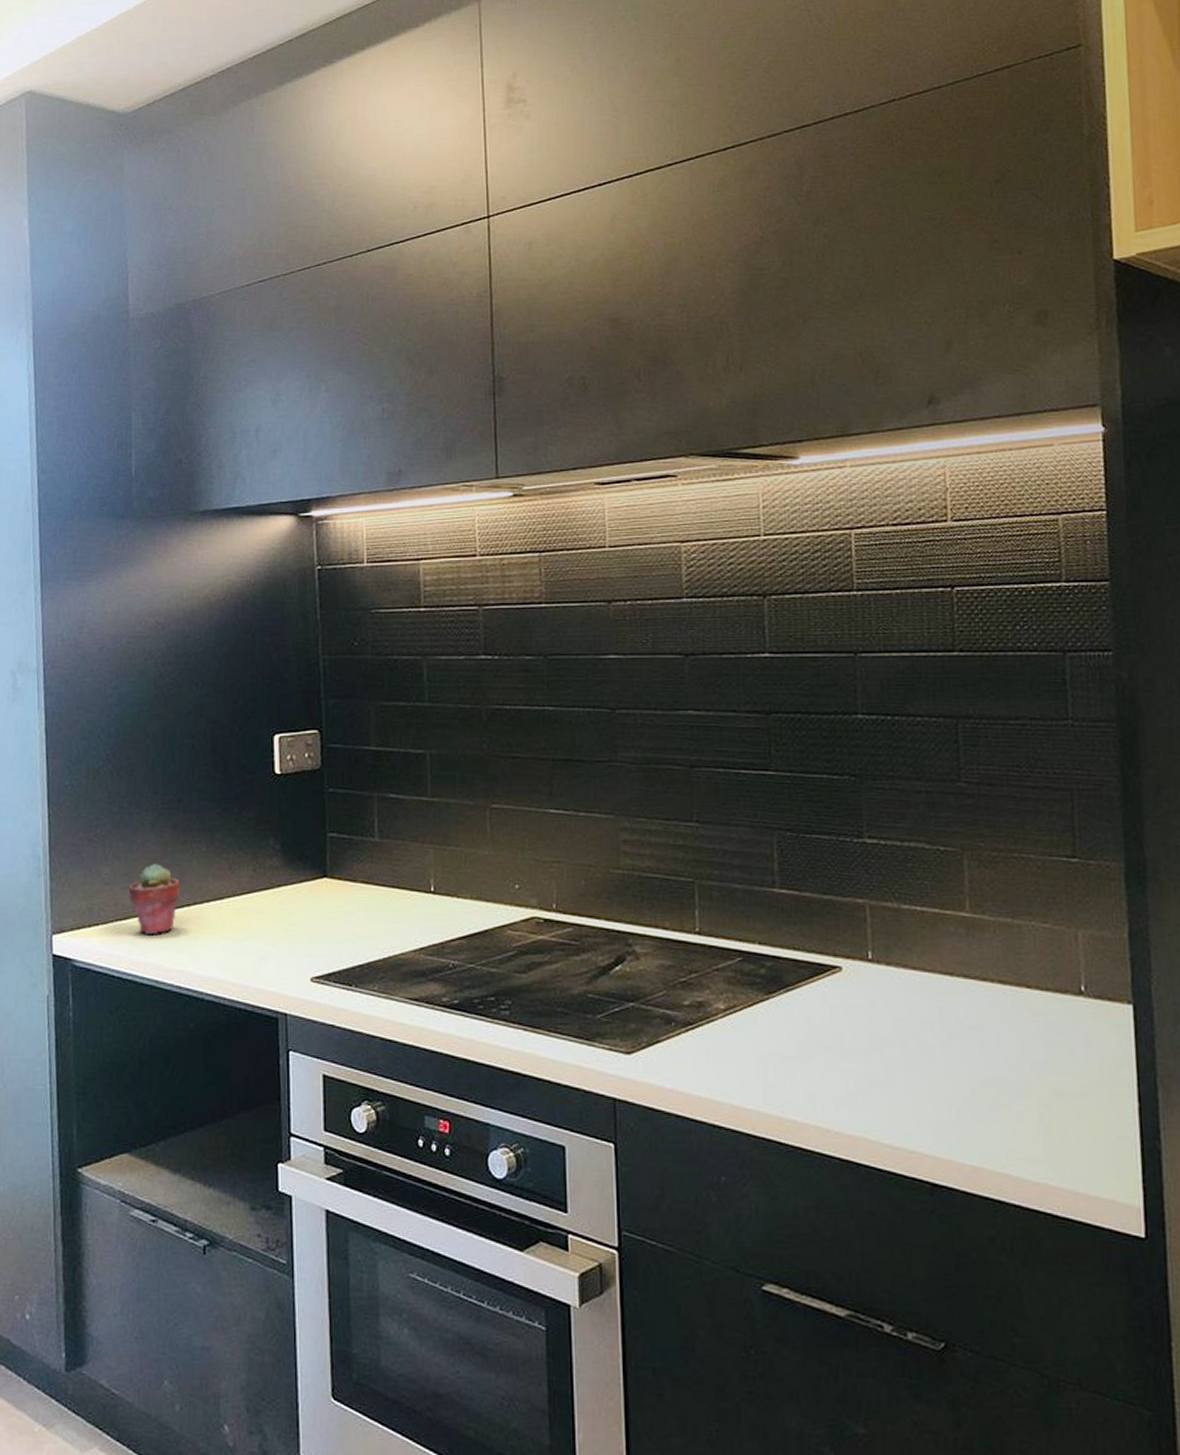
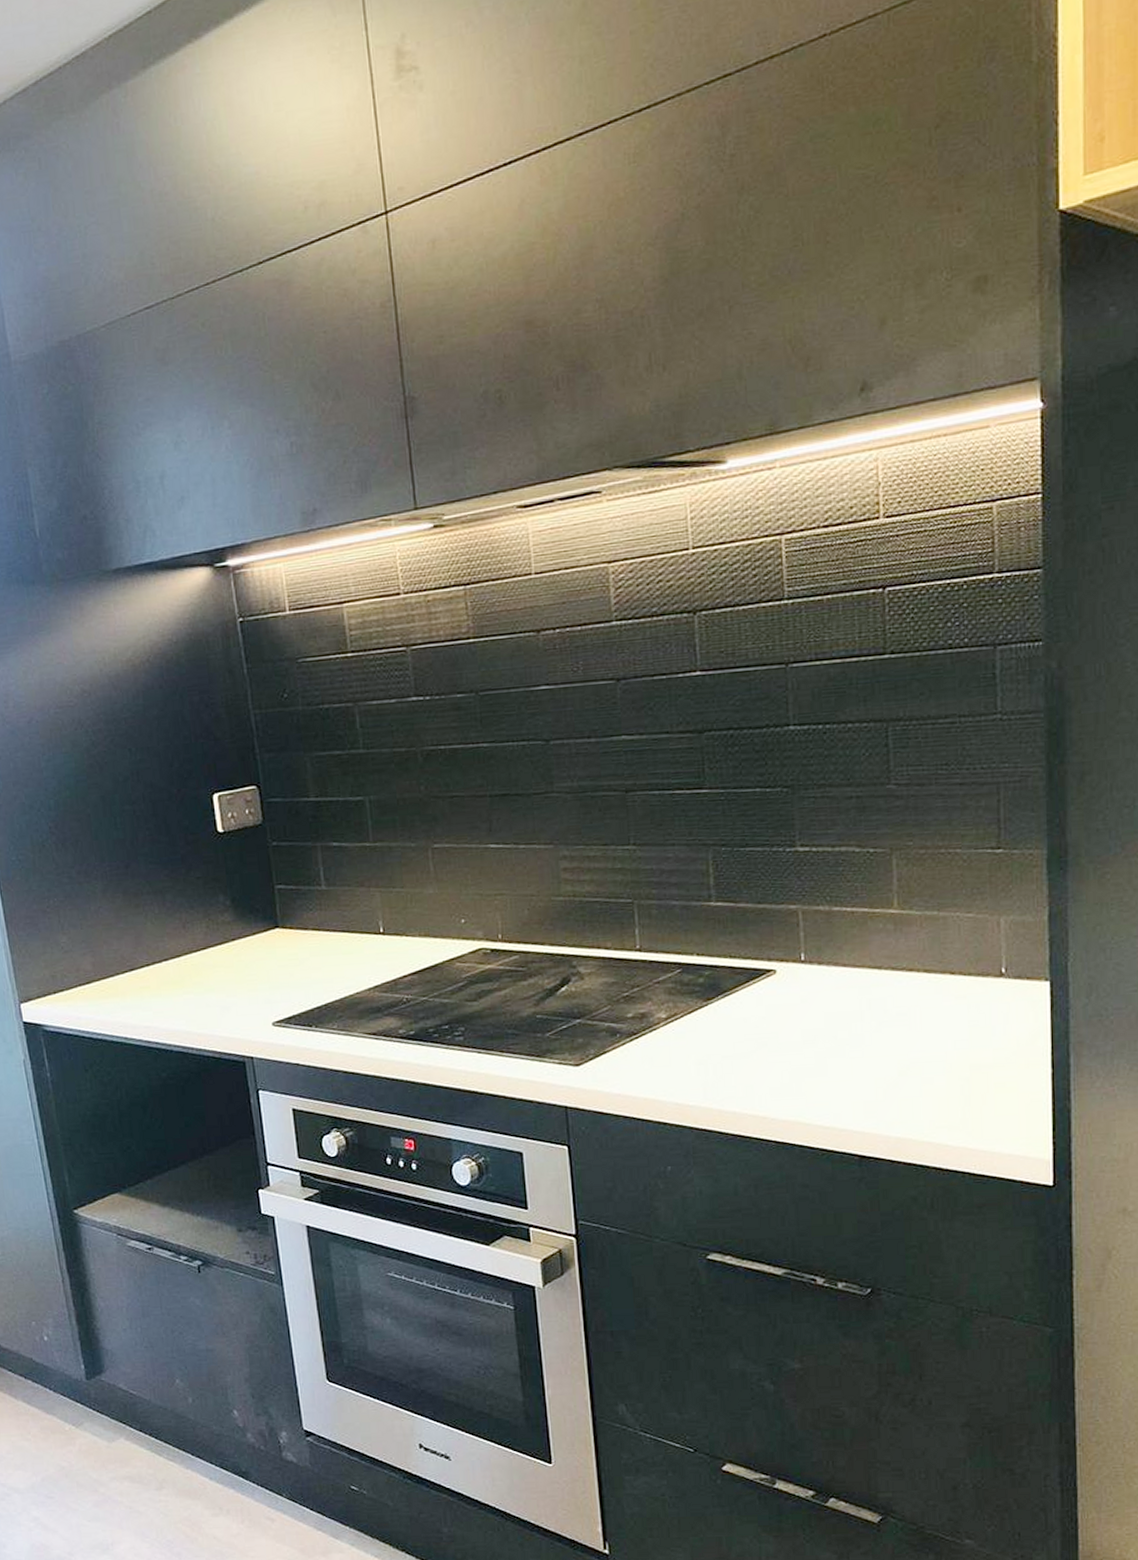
potted succulent: present [128,864,181,934] -> none [87,929,139,996]

